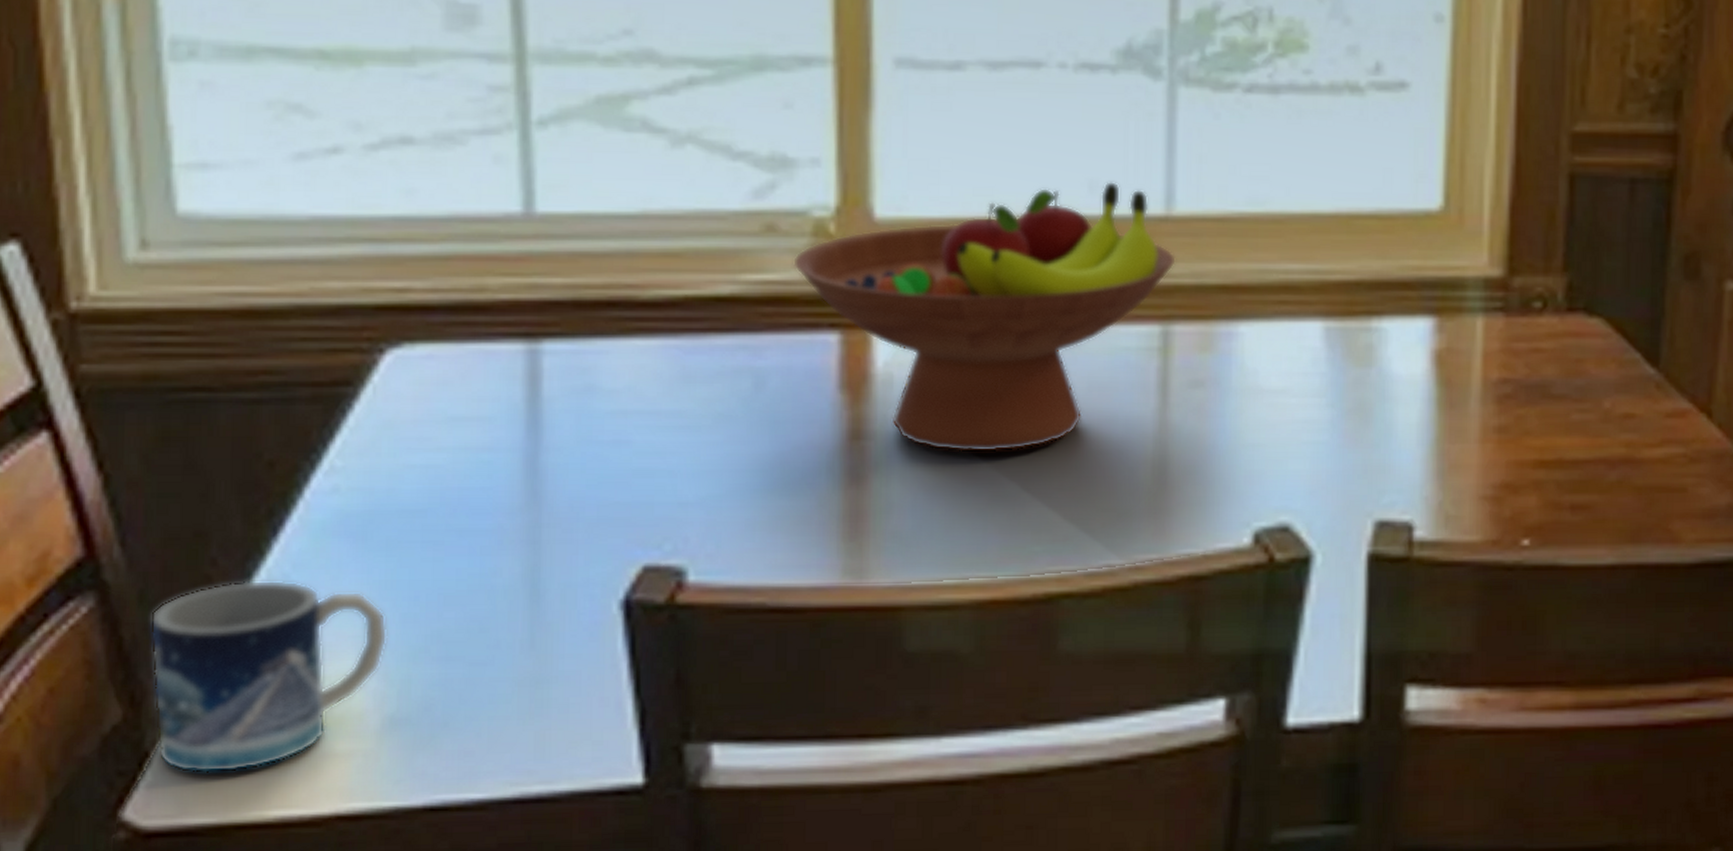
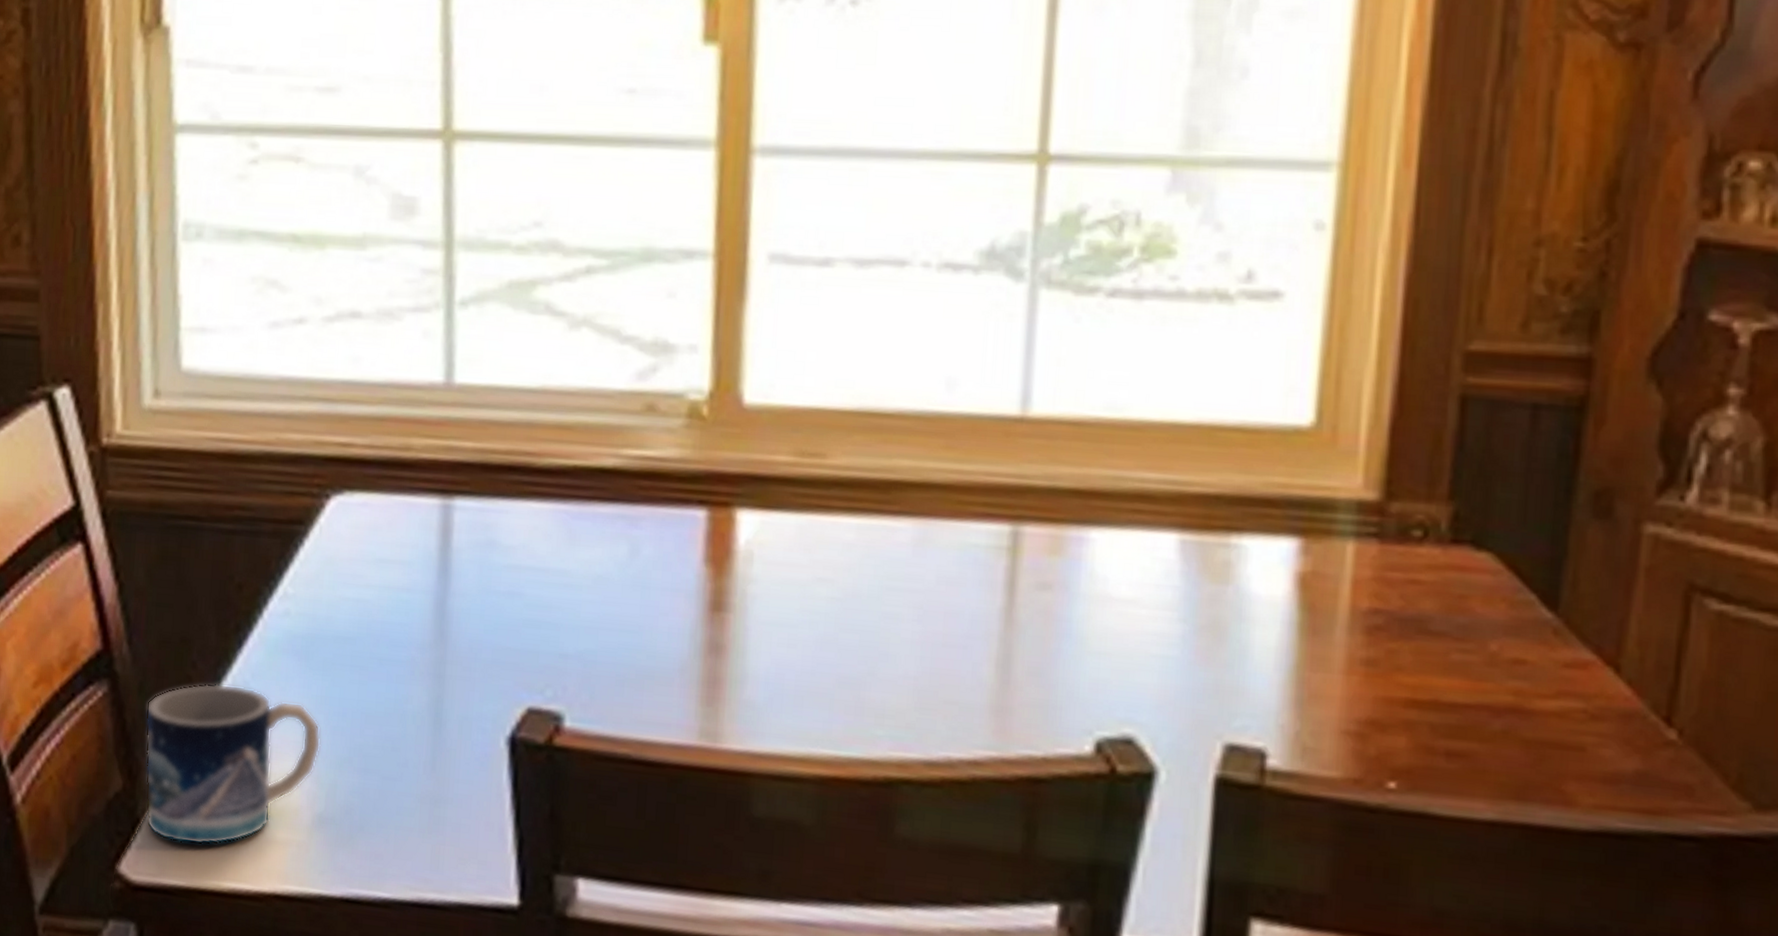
fruit bowl: present [793,181,1176,453] -> none [669,379,1029,636]

